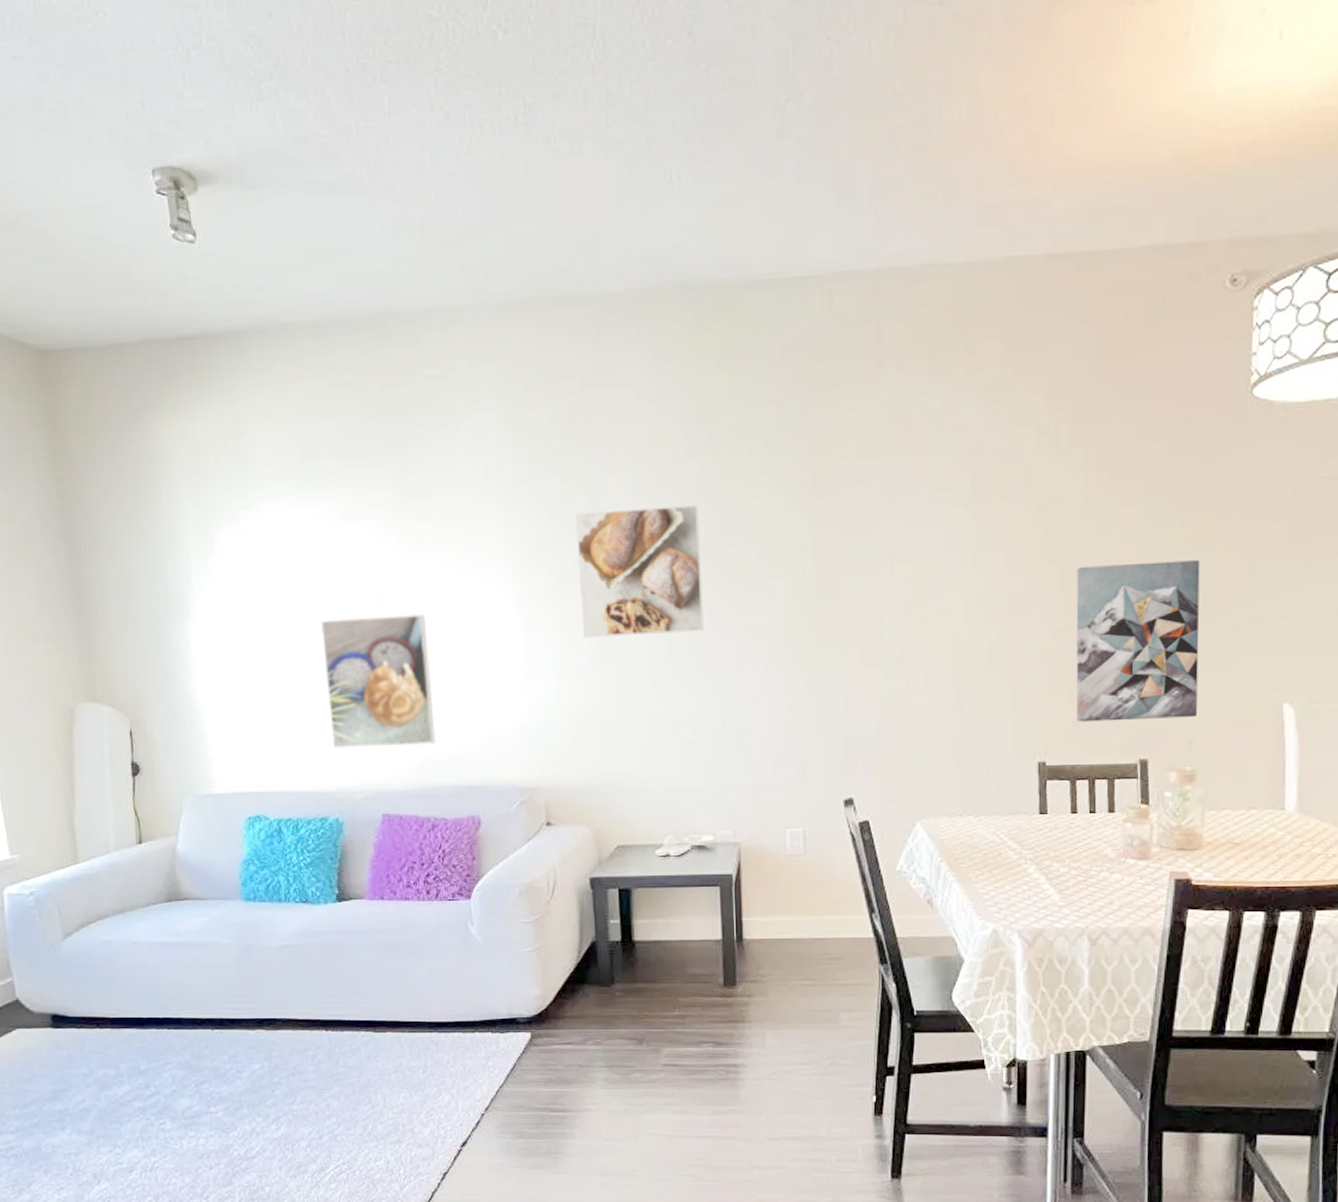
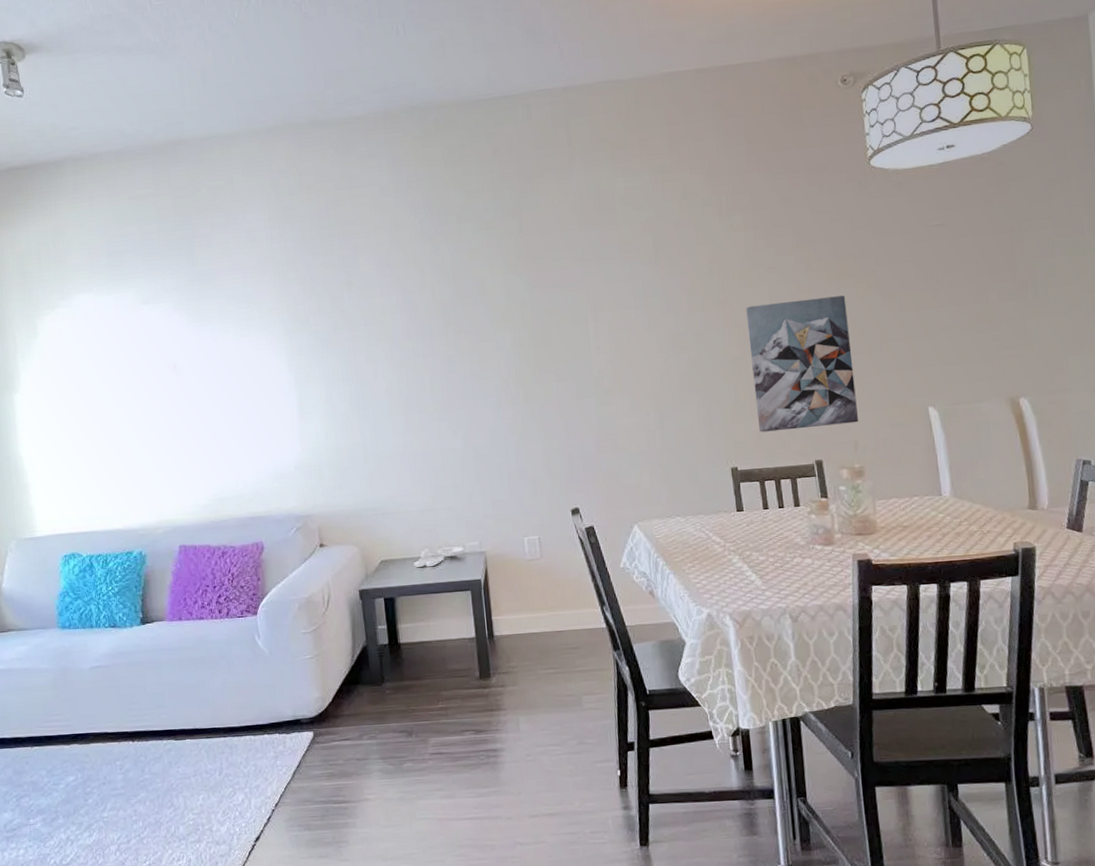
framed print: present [320,613,436,749] -> none [125,375,224,492]
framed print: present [575,505,704,638] -> none [334,275,444,387]

